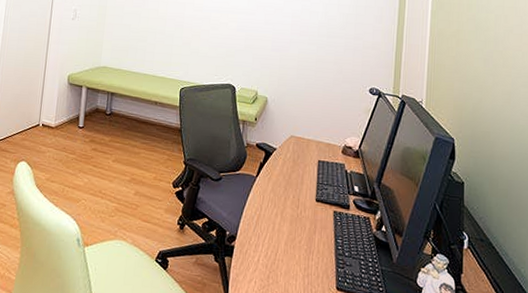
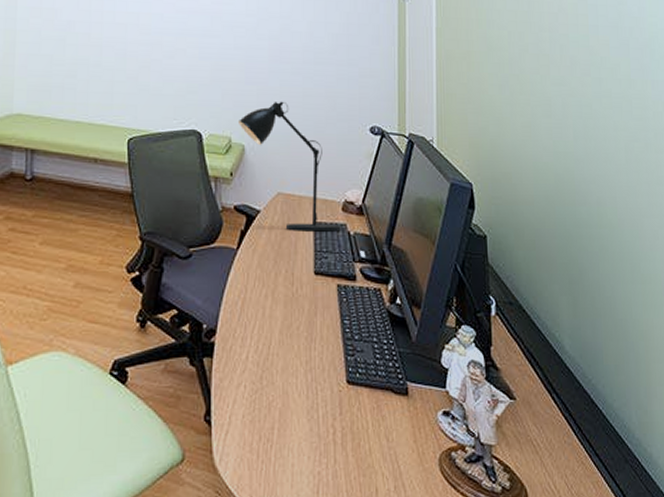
desk lamp: none [263,65,340,170] -> present [237,101,341,232]

